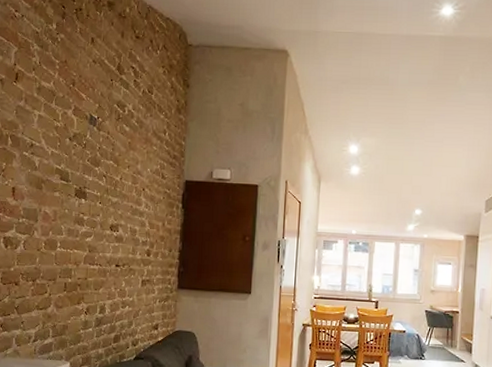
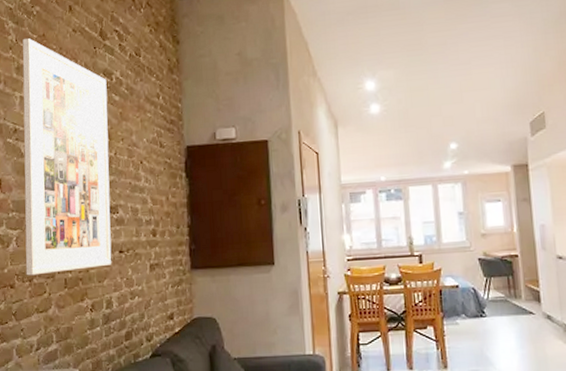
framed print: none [30,62,120,277] -> present [22,38,112,276]

